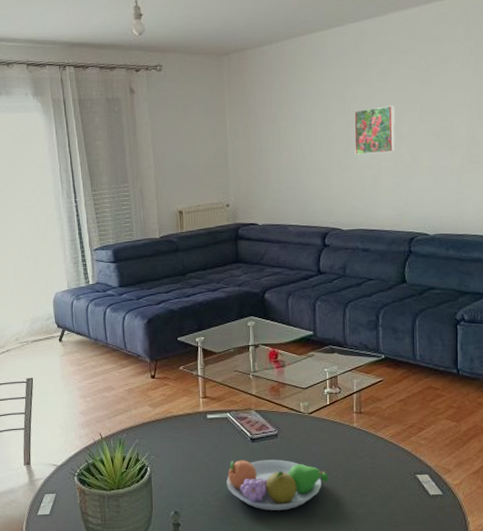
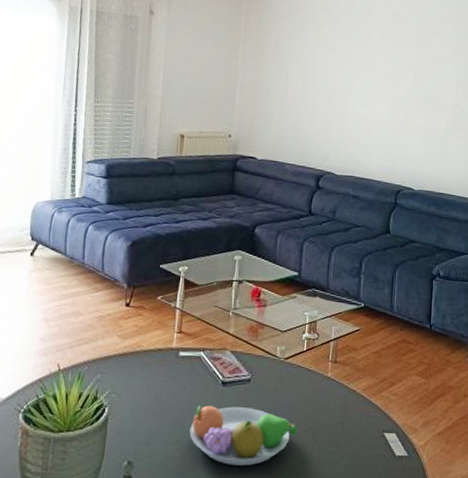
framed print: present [354,105,396,155] -> none [354,65,393,109]

